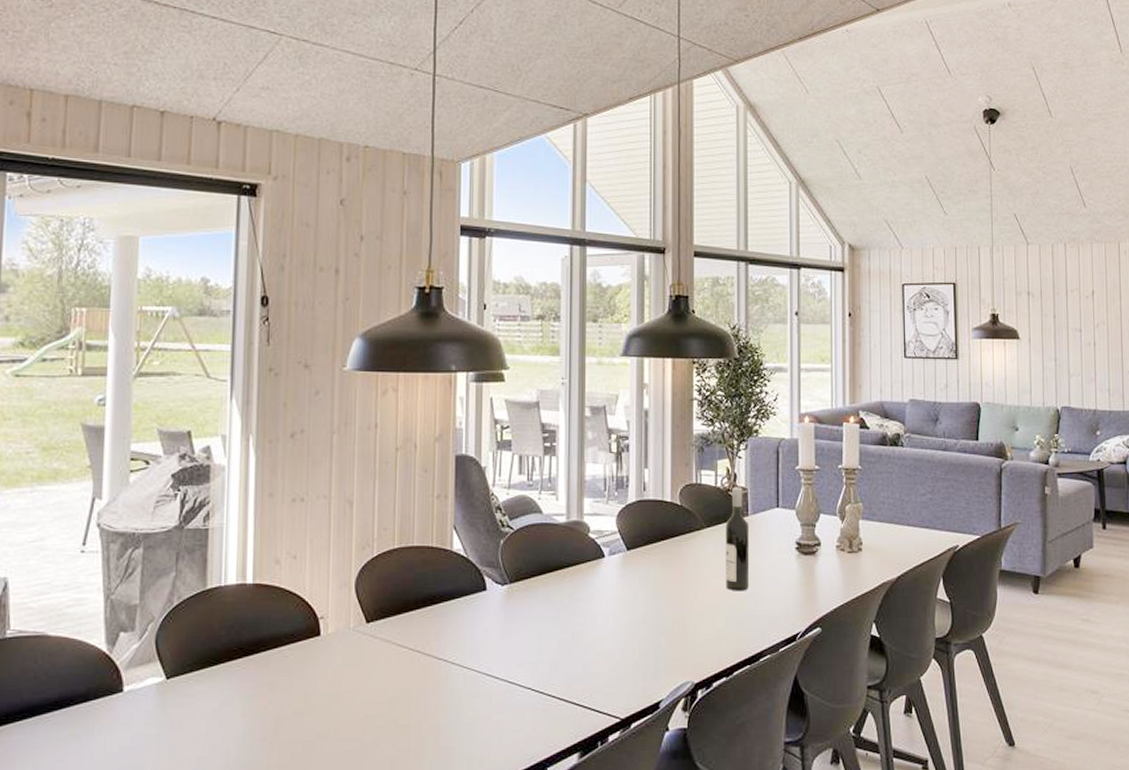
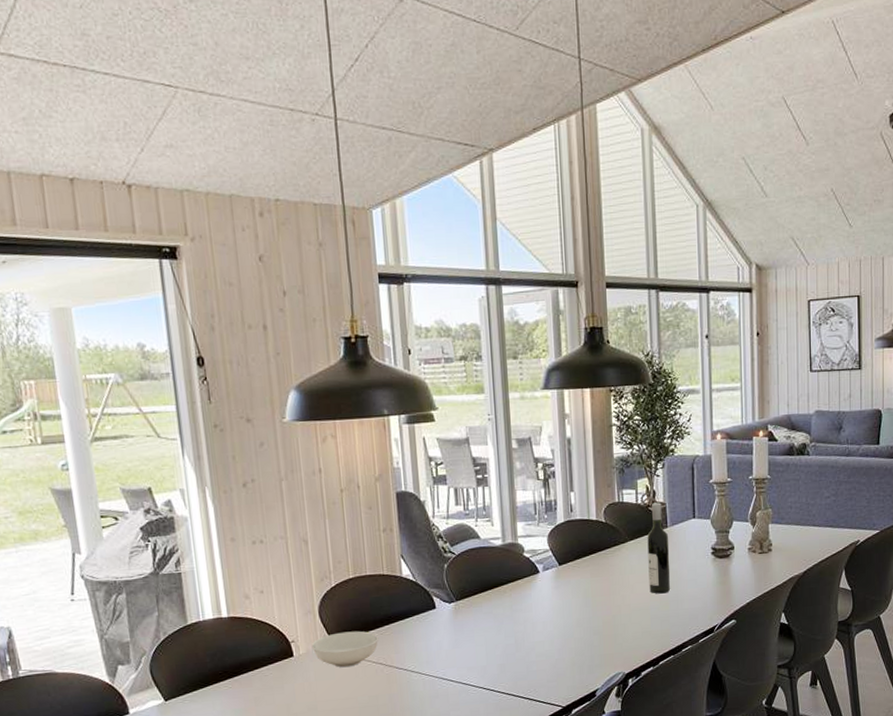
bowl: none [342,610,420,653] -> present [311,630,379,668]

